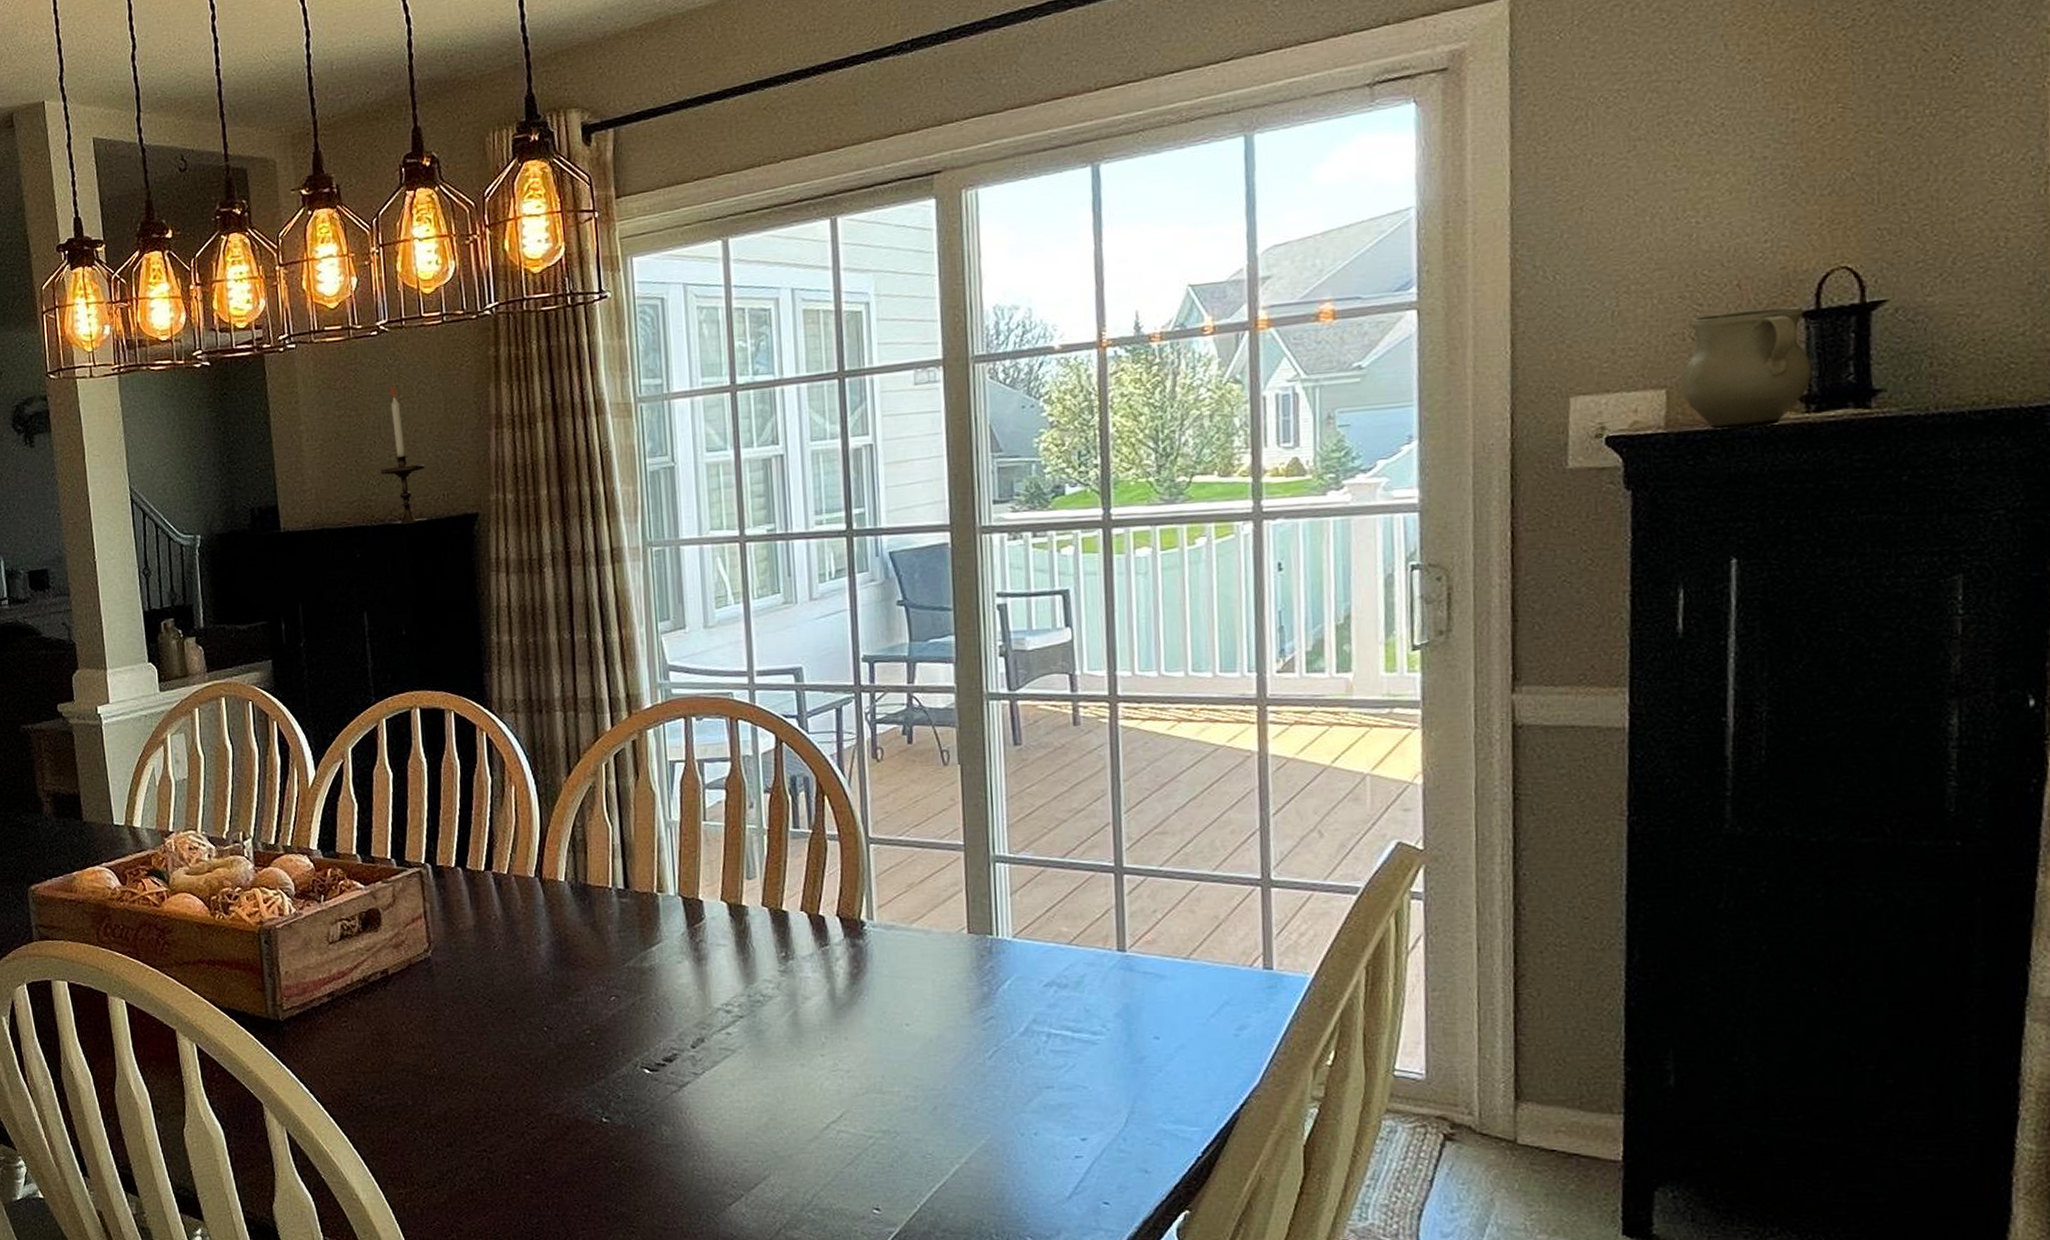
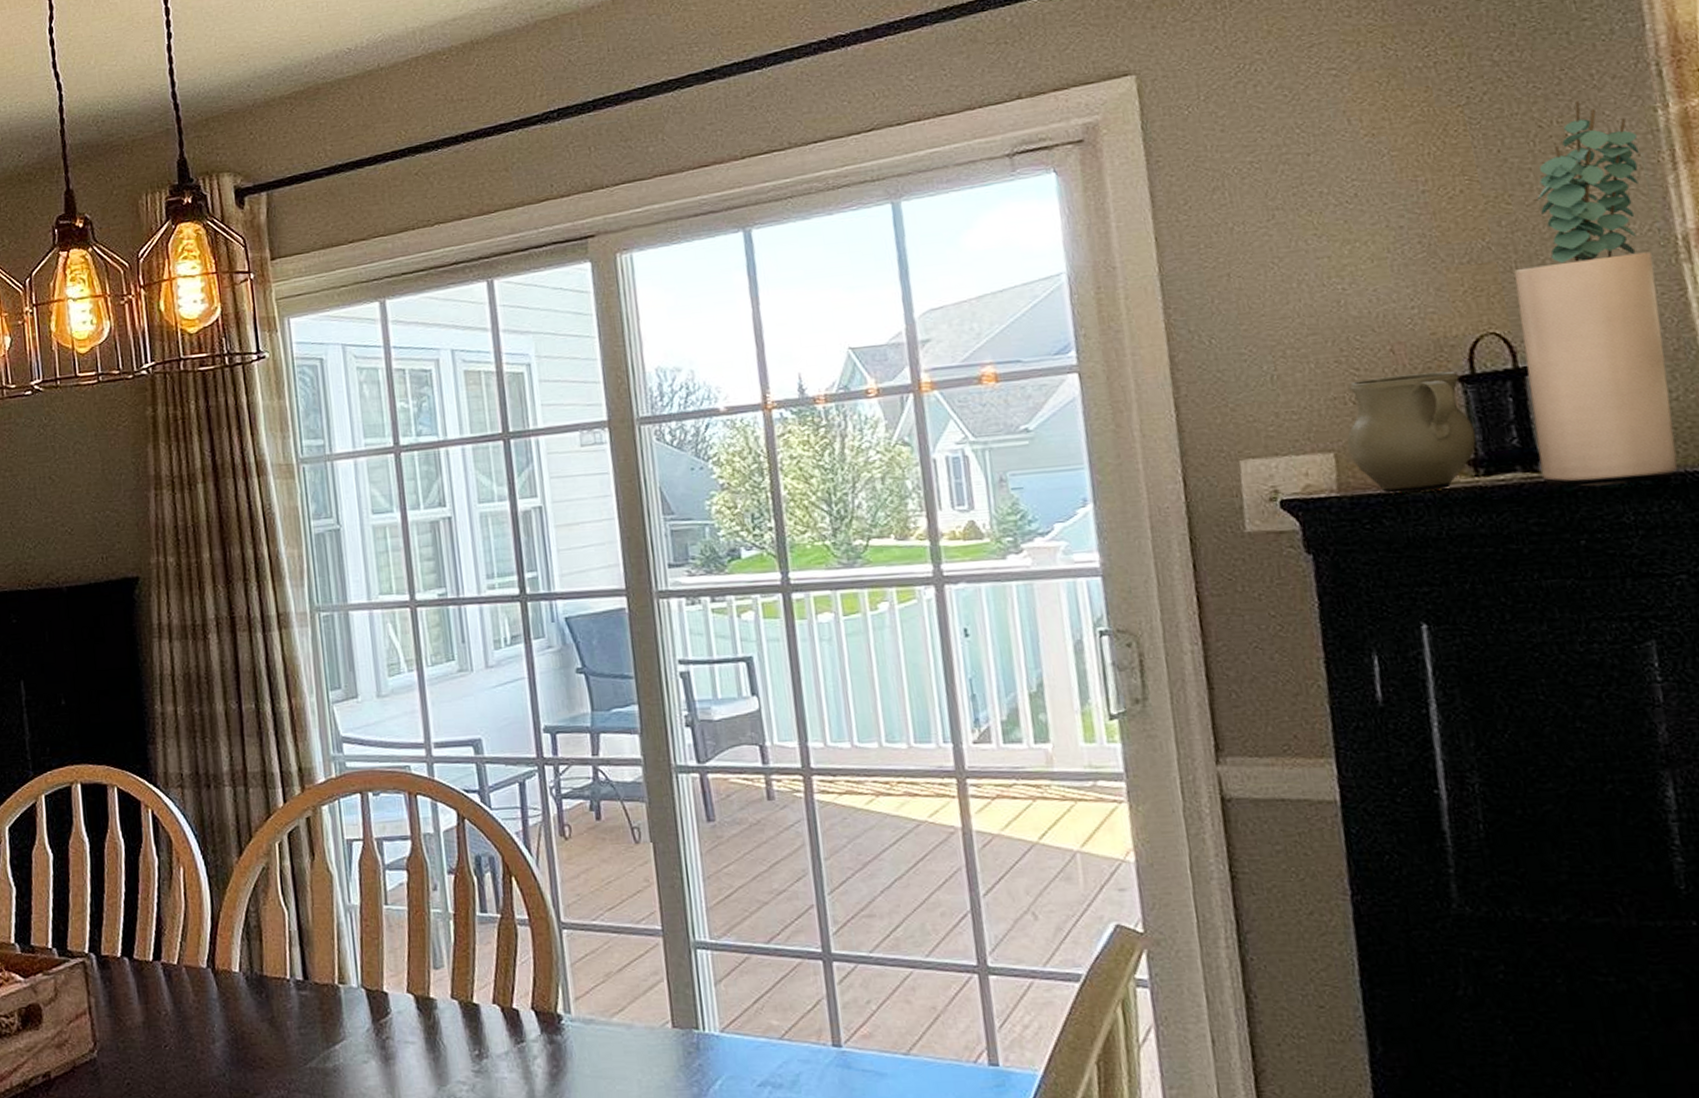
candlestick: present [380,385,427,528] -> none [36,445,86,592]
vase: none [1872,22,2026,424] -> present [1514,100,1679,488]

